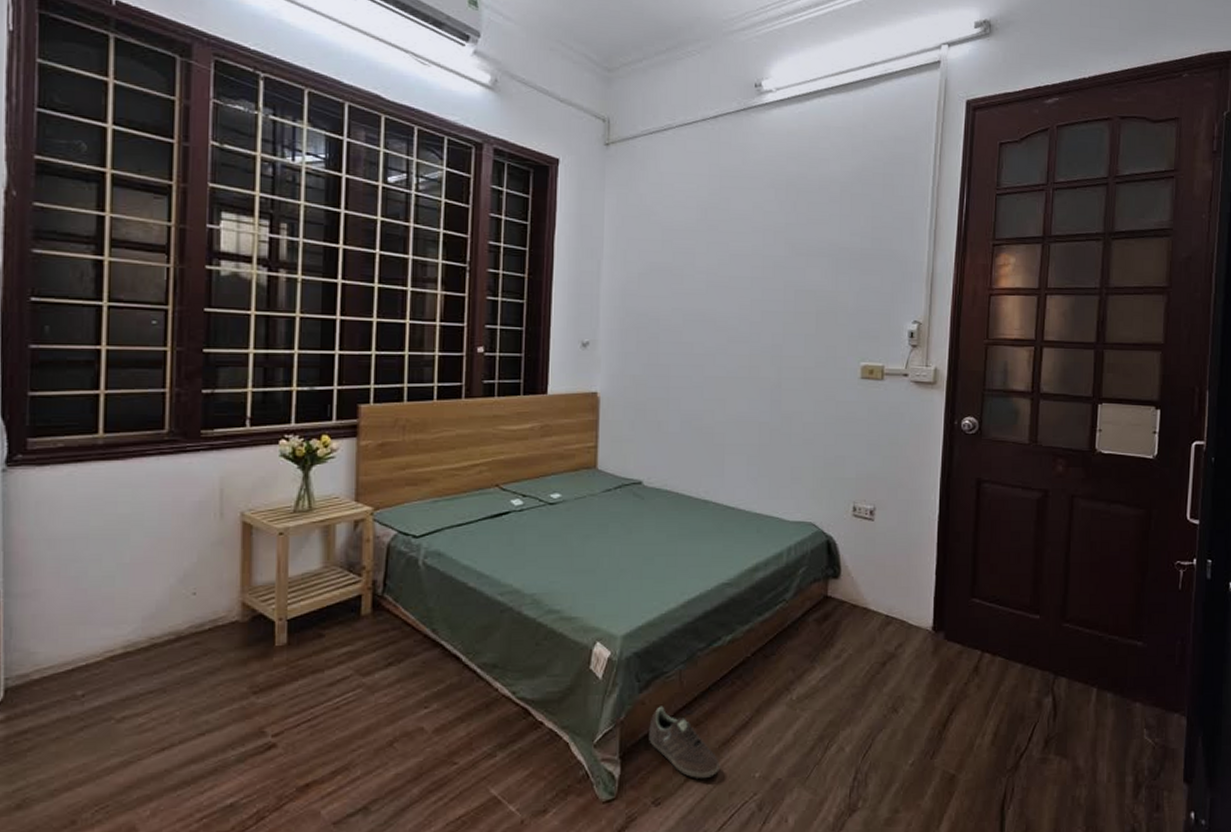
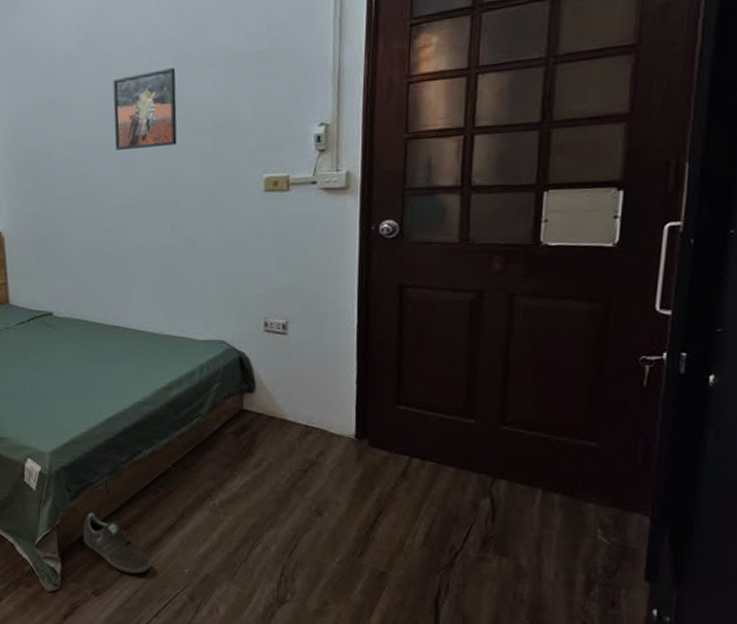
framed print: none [723,252,787,325] -> present [112,68,177,150]

